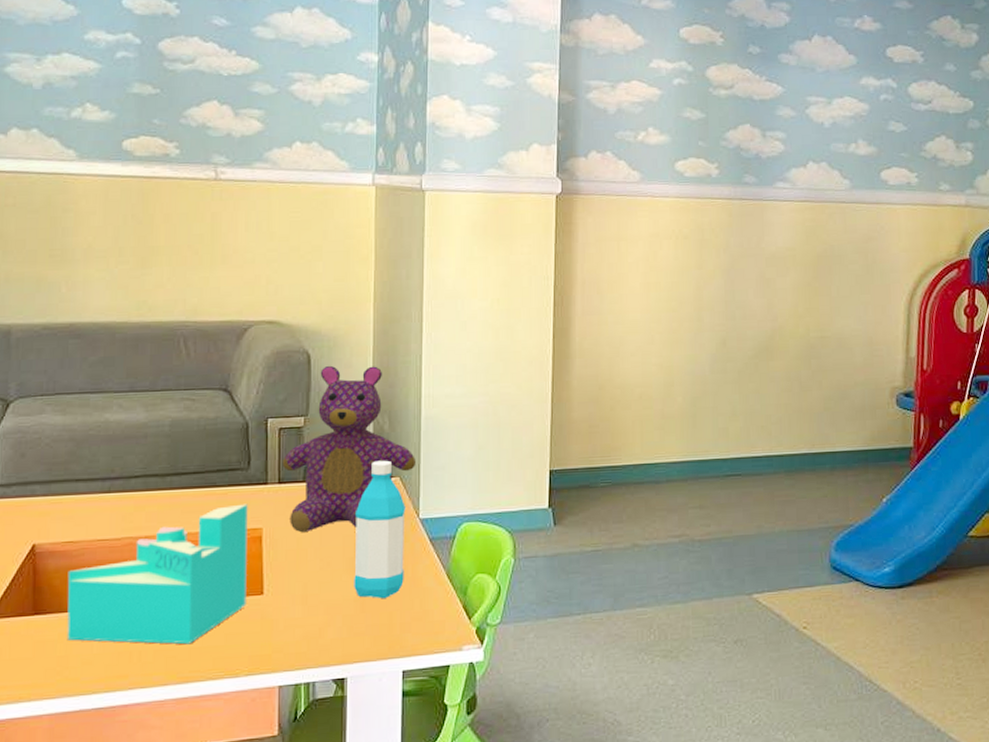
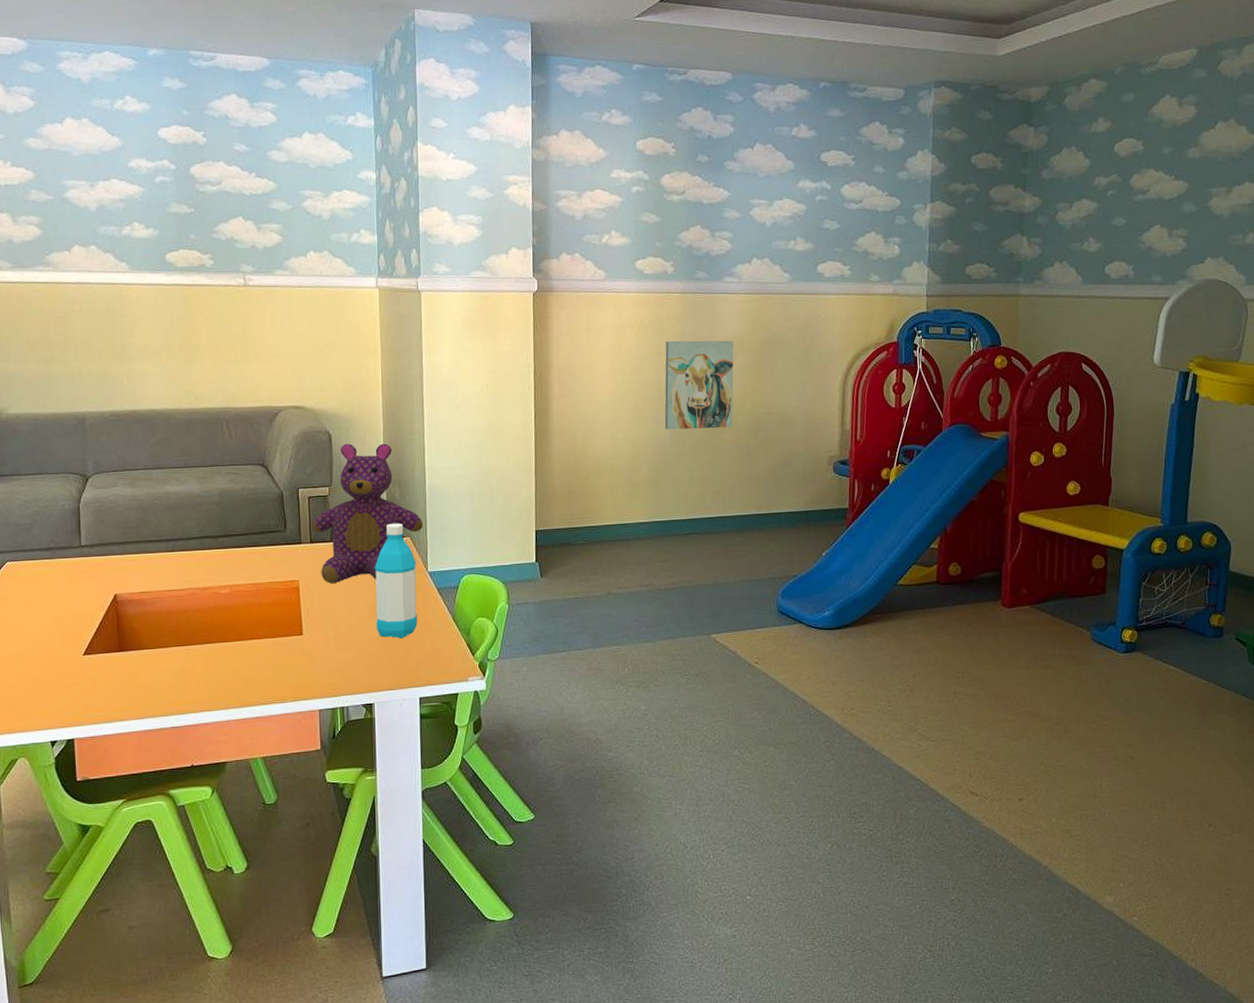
toy blocks: present [67,503,248,645] -> none [144,560,289,676]
wall art: none [704,252,786,355] -> present [664,340,734,430]

